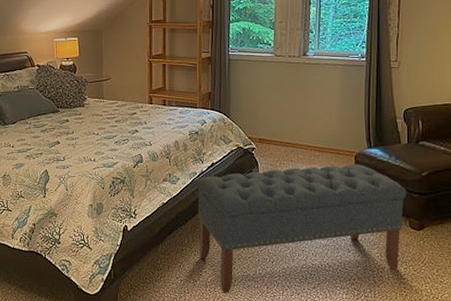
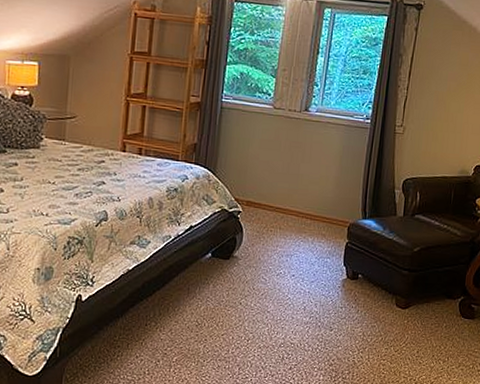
bench: present [196,164,407,293] -> none [165,235,397,375]

